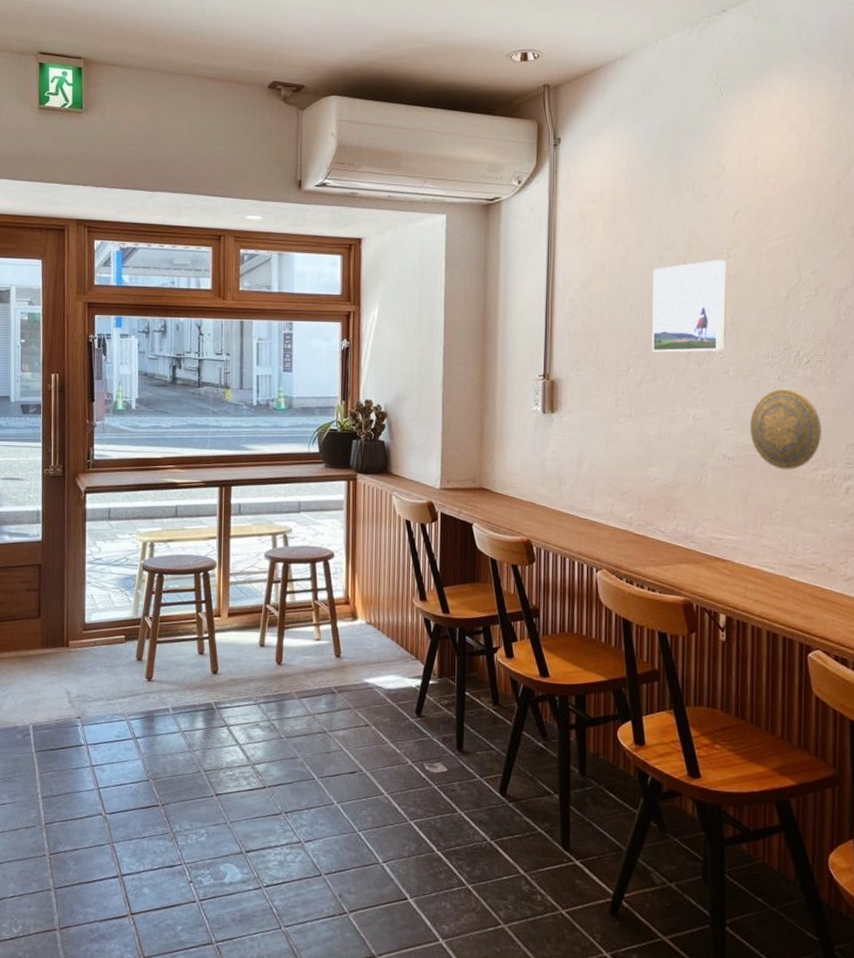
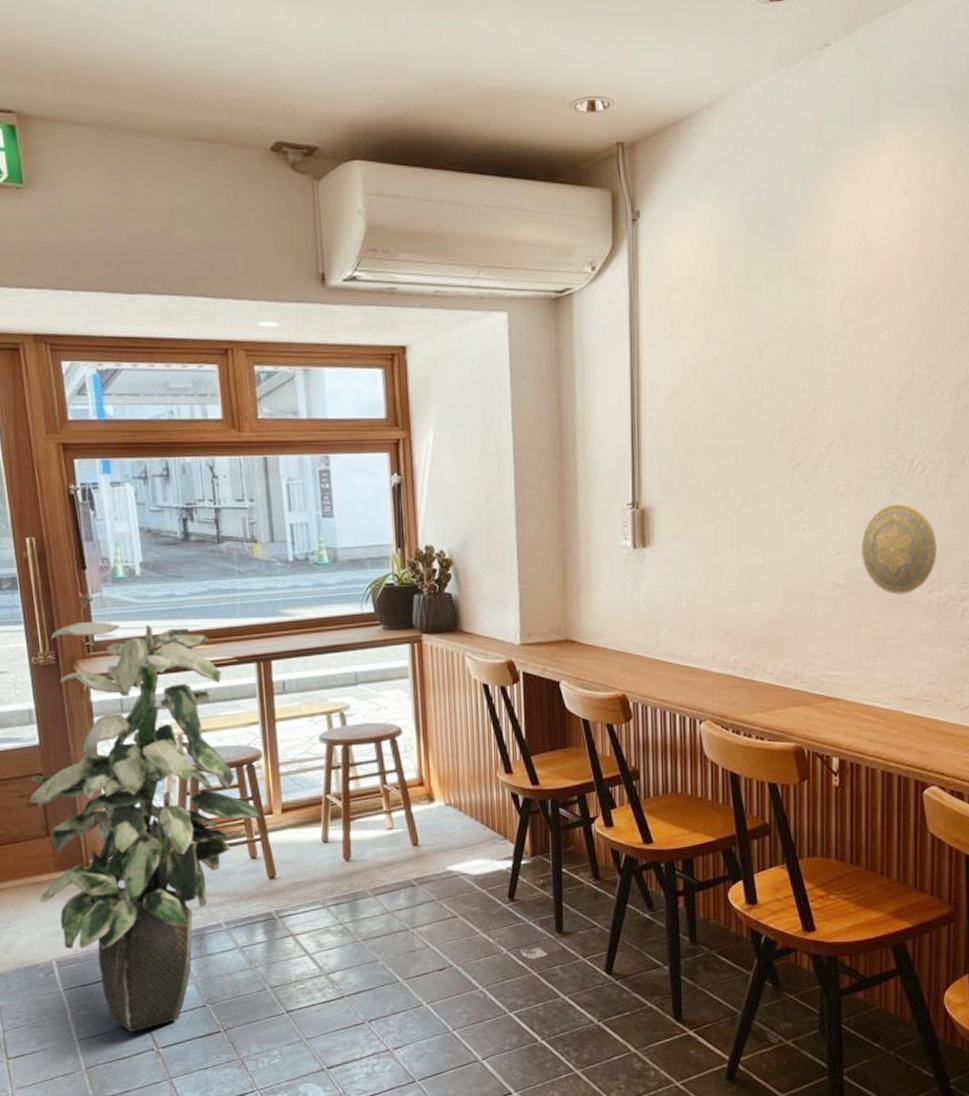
indoor plant: none [26,444,211,796] -> present [29,622,262,1032]
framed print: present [652,259,726,353] -> none [752,355,834,470]

